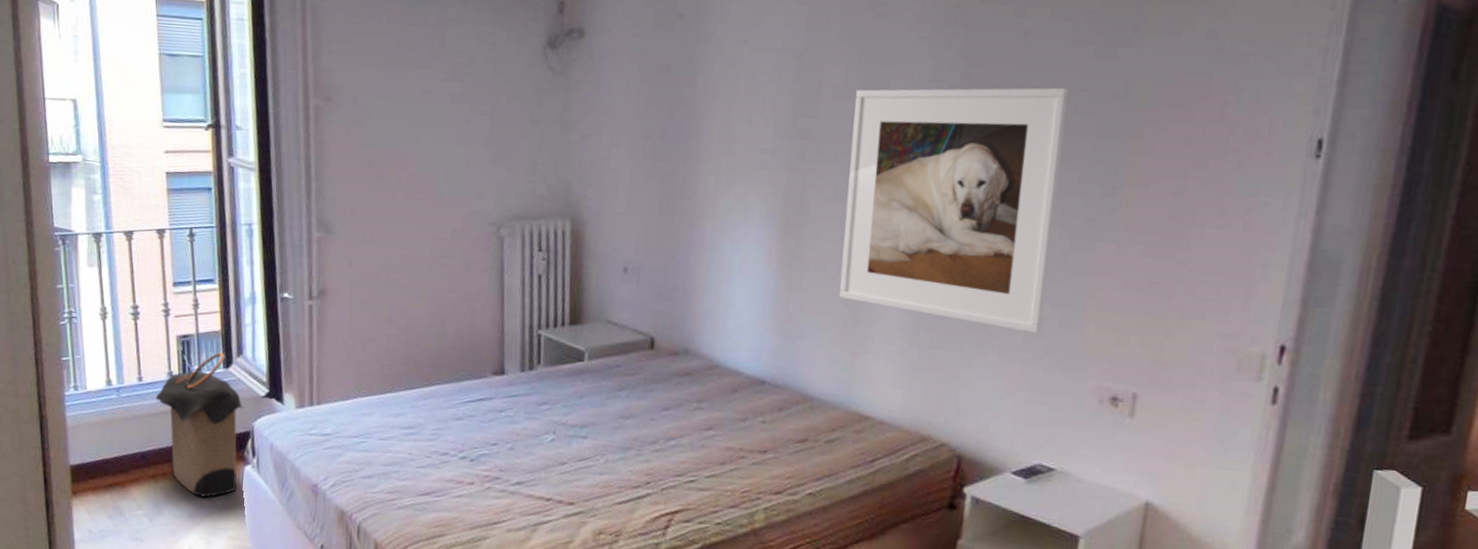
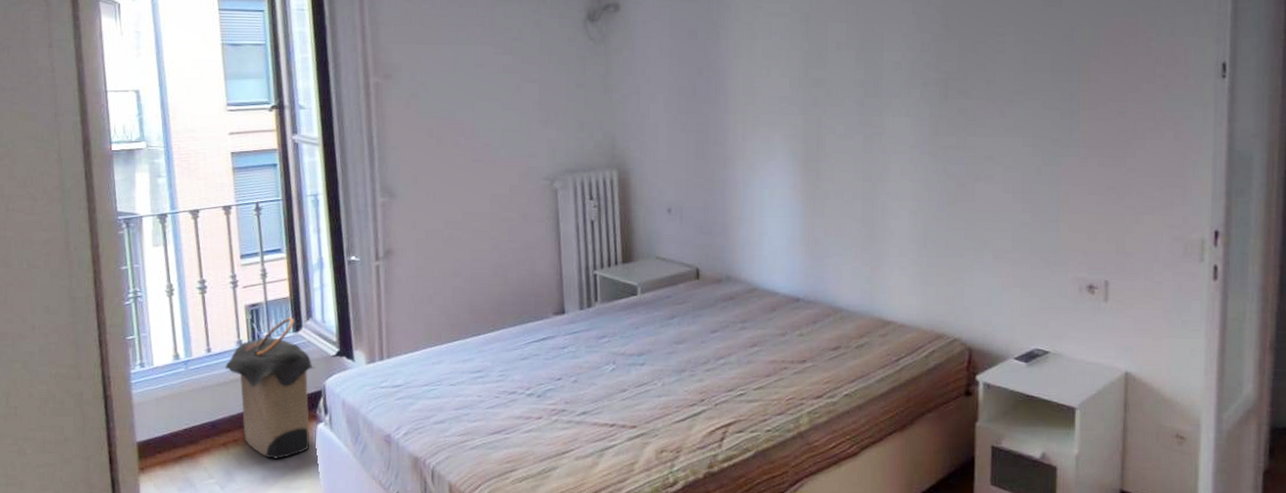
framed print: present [839,87,1069,334] -> none [855,32,1028,237]

